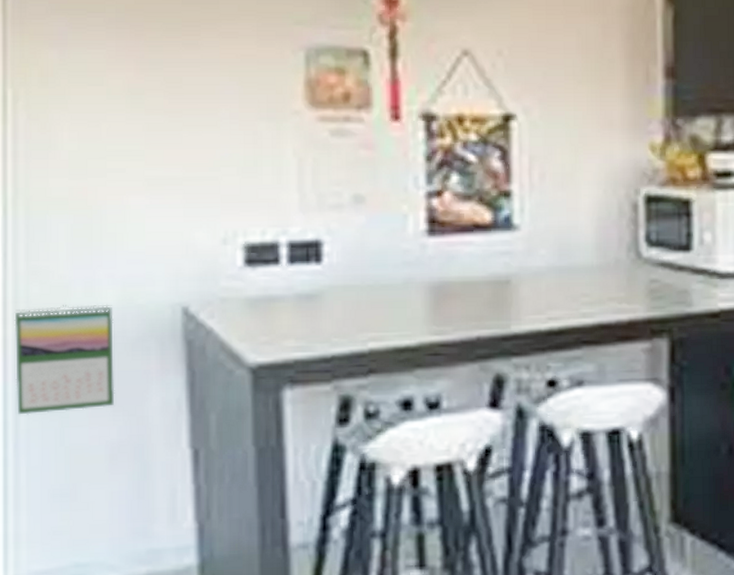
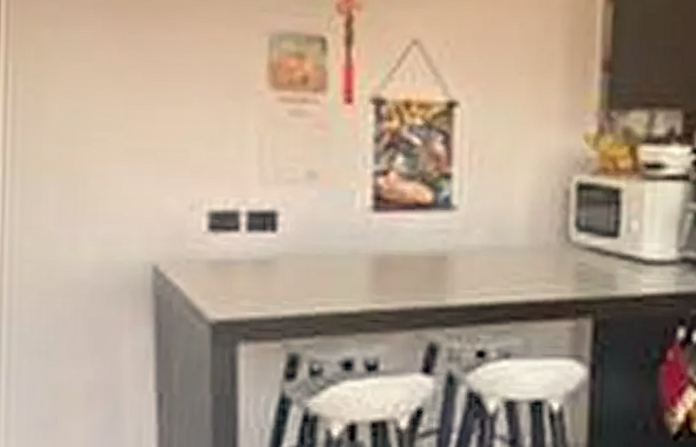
calendar: present [14,304,115,415] -> none [9,258,93,353]

